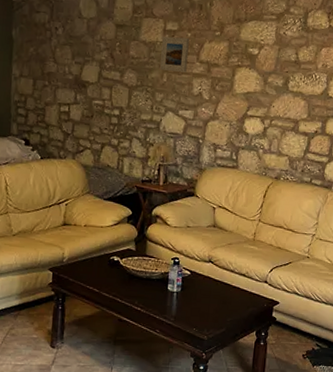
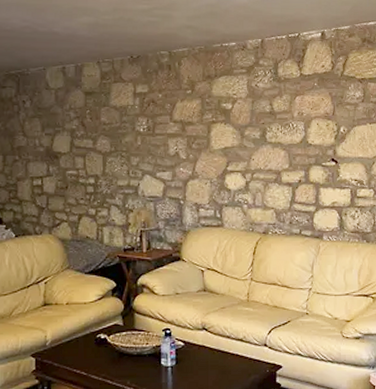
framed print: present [160,36,190,73] -> none [133,99,161,134]

